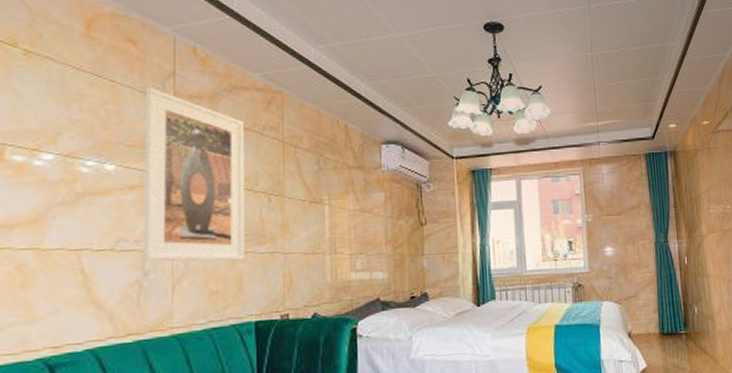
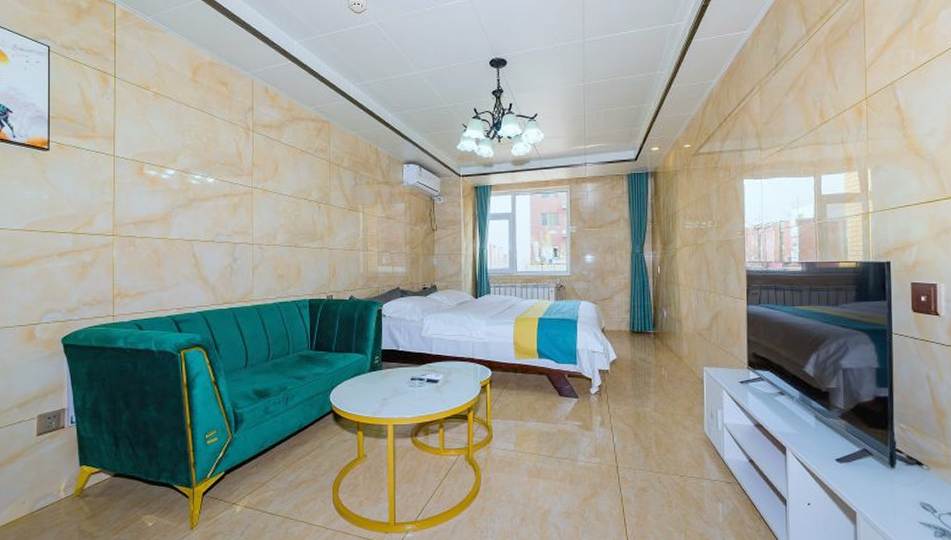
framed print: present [142,87,245,261] -> none [232,119,302,253]

